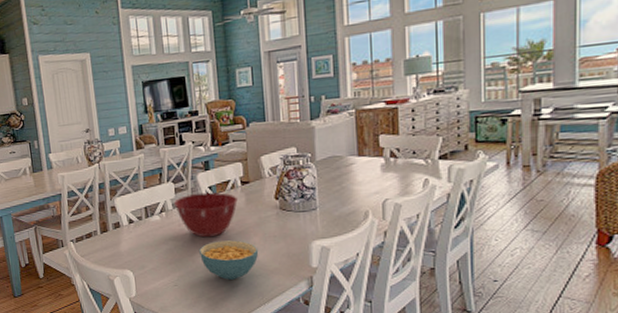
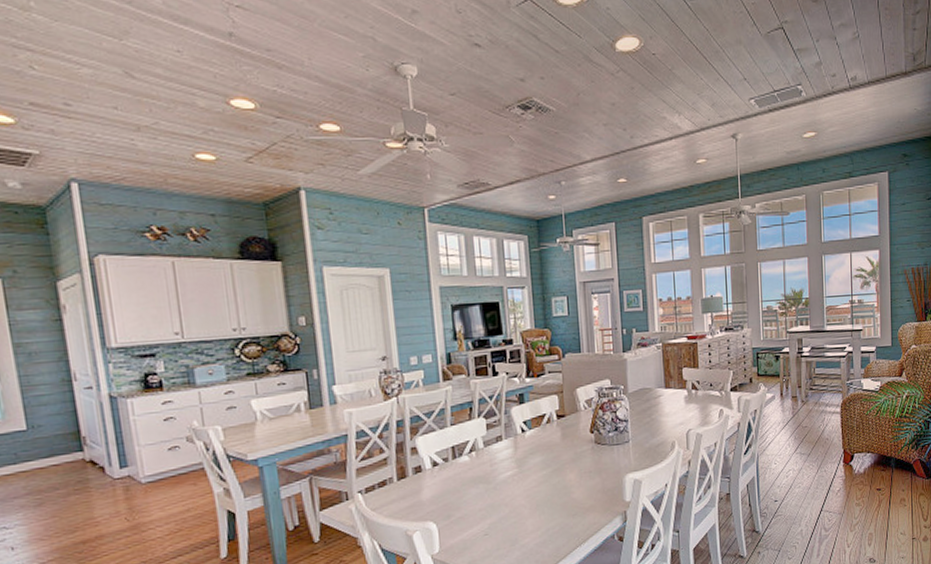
mixing bowl: present [174,192,238,238] -> none [486,427,553,478]
cereal bowl: present [199,240,259,280] -> none [513,478,575,523]

